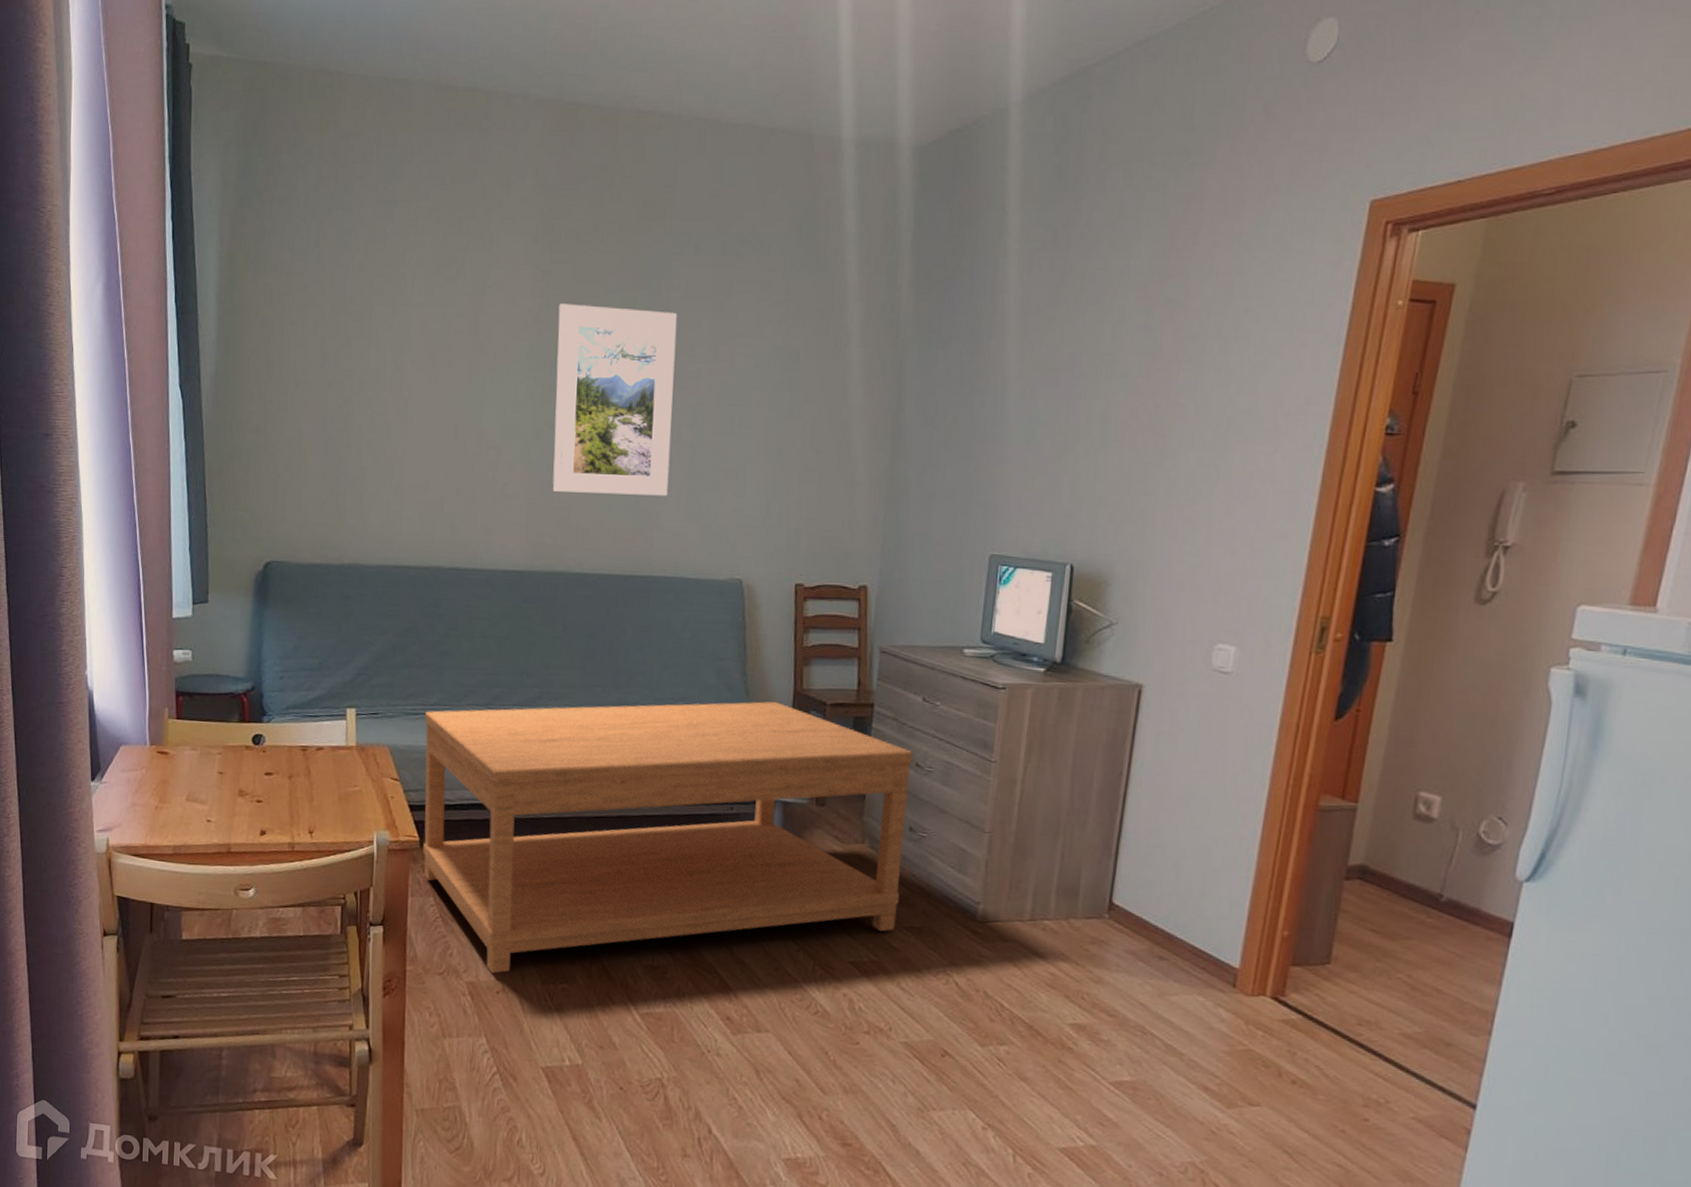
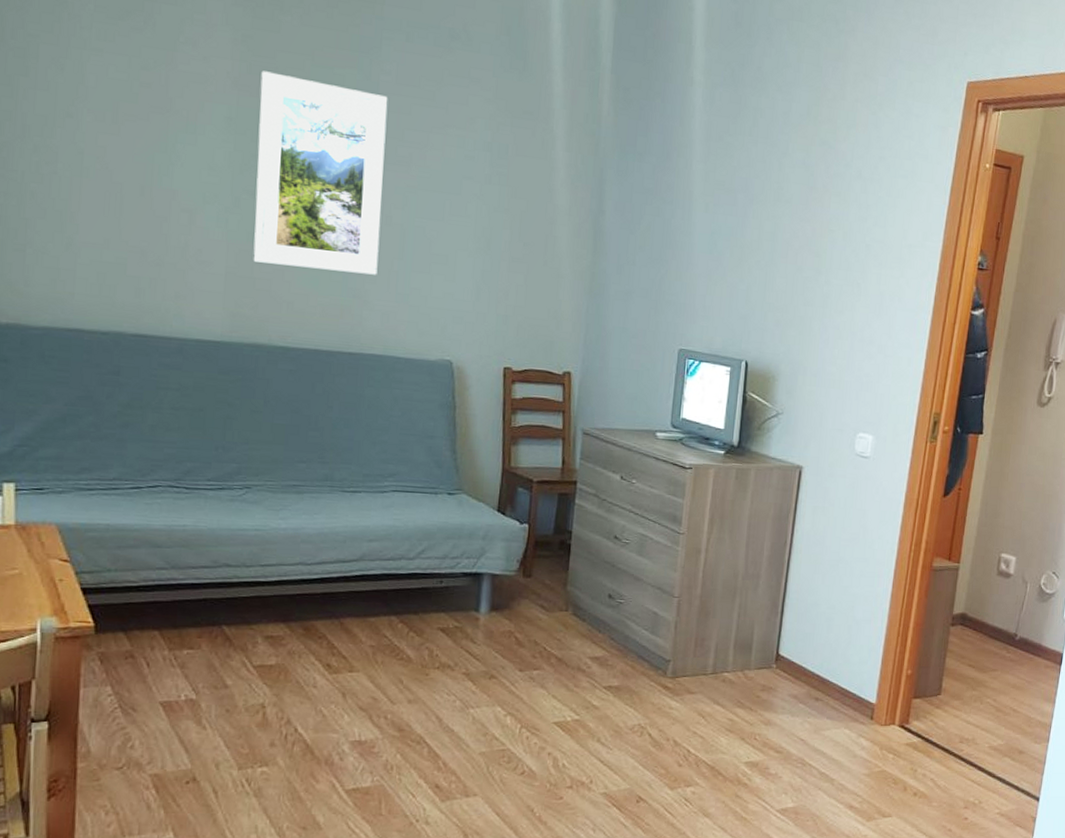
coffee table: present [422,701,913,974] -> none [98,478,612,763]

